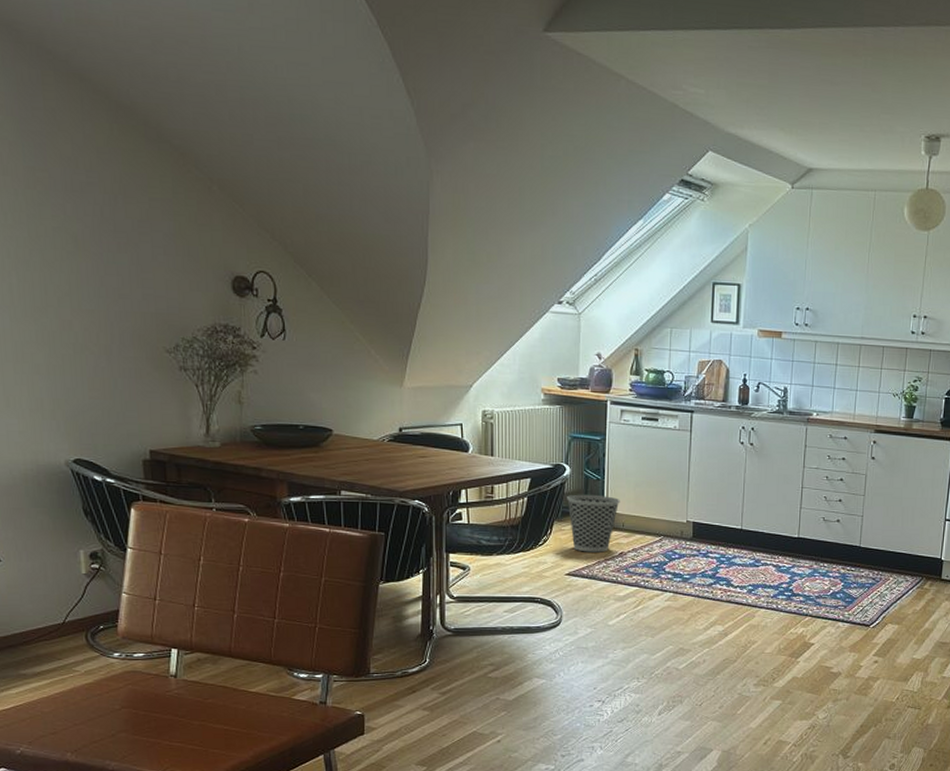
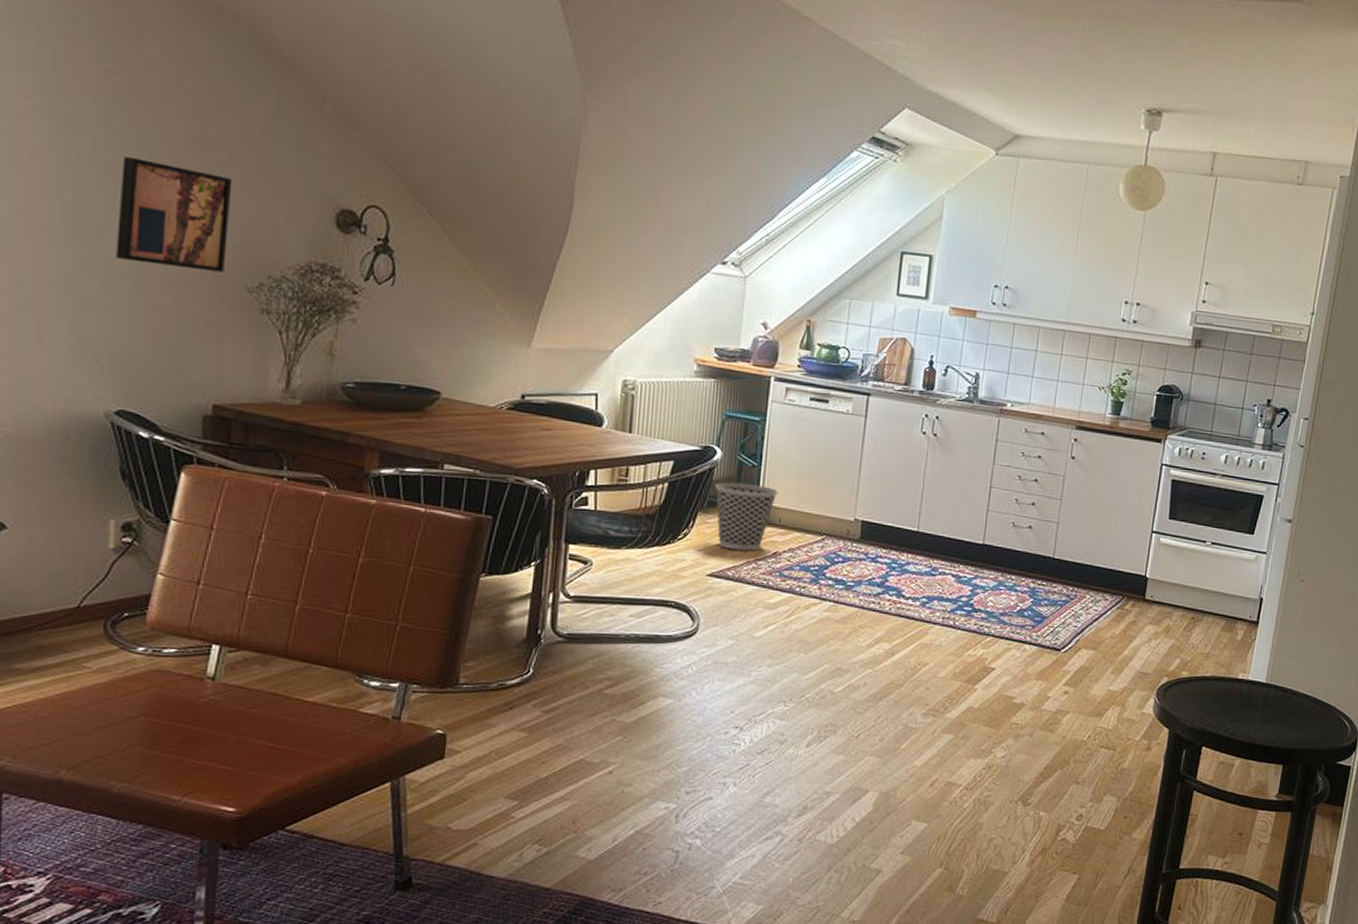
wall art: none [53,242,146,337] -> present [116,157,233,273]

